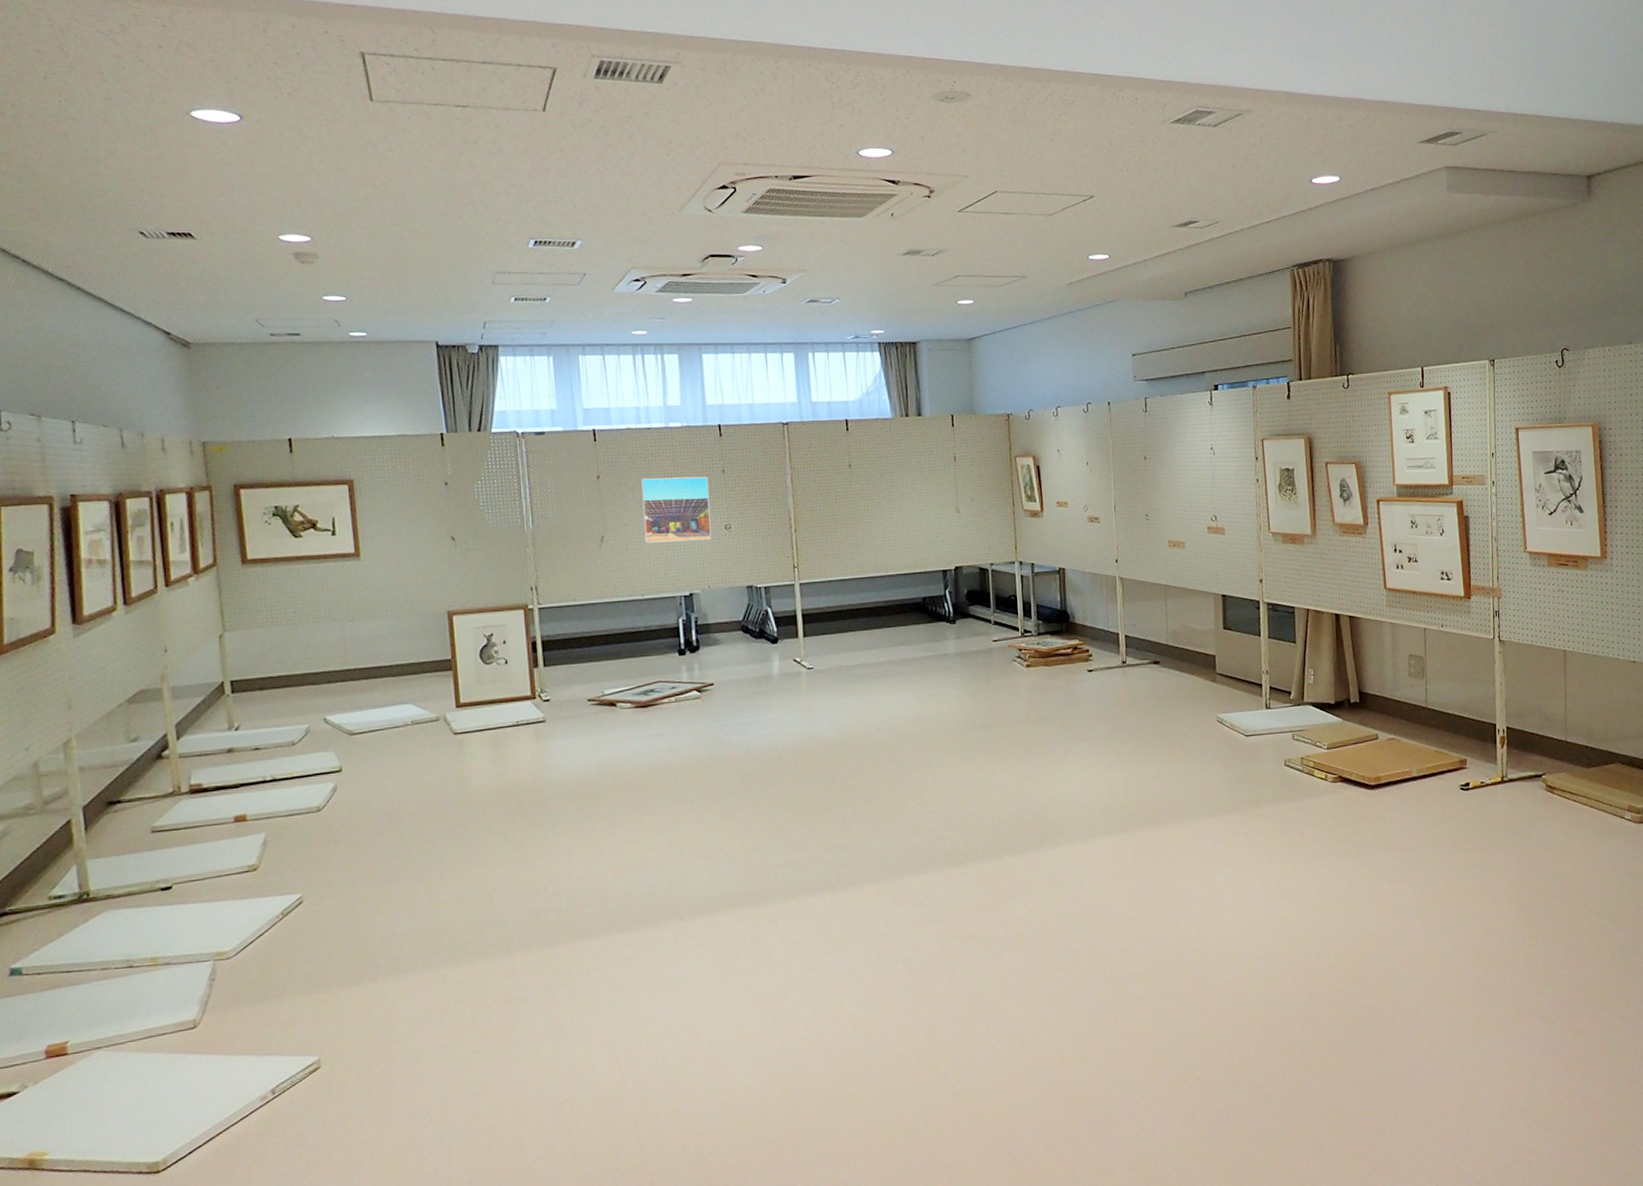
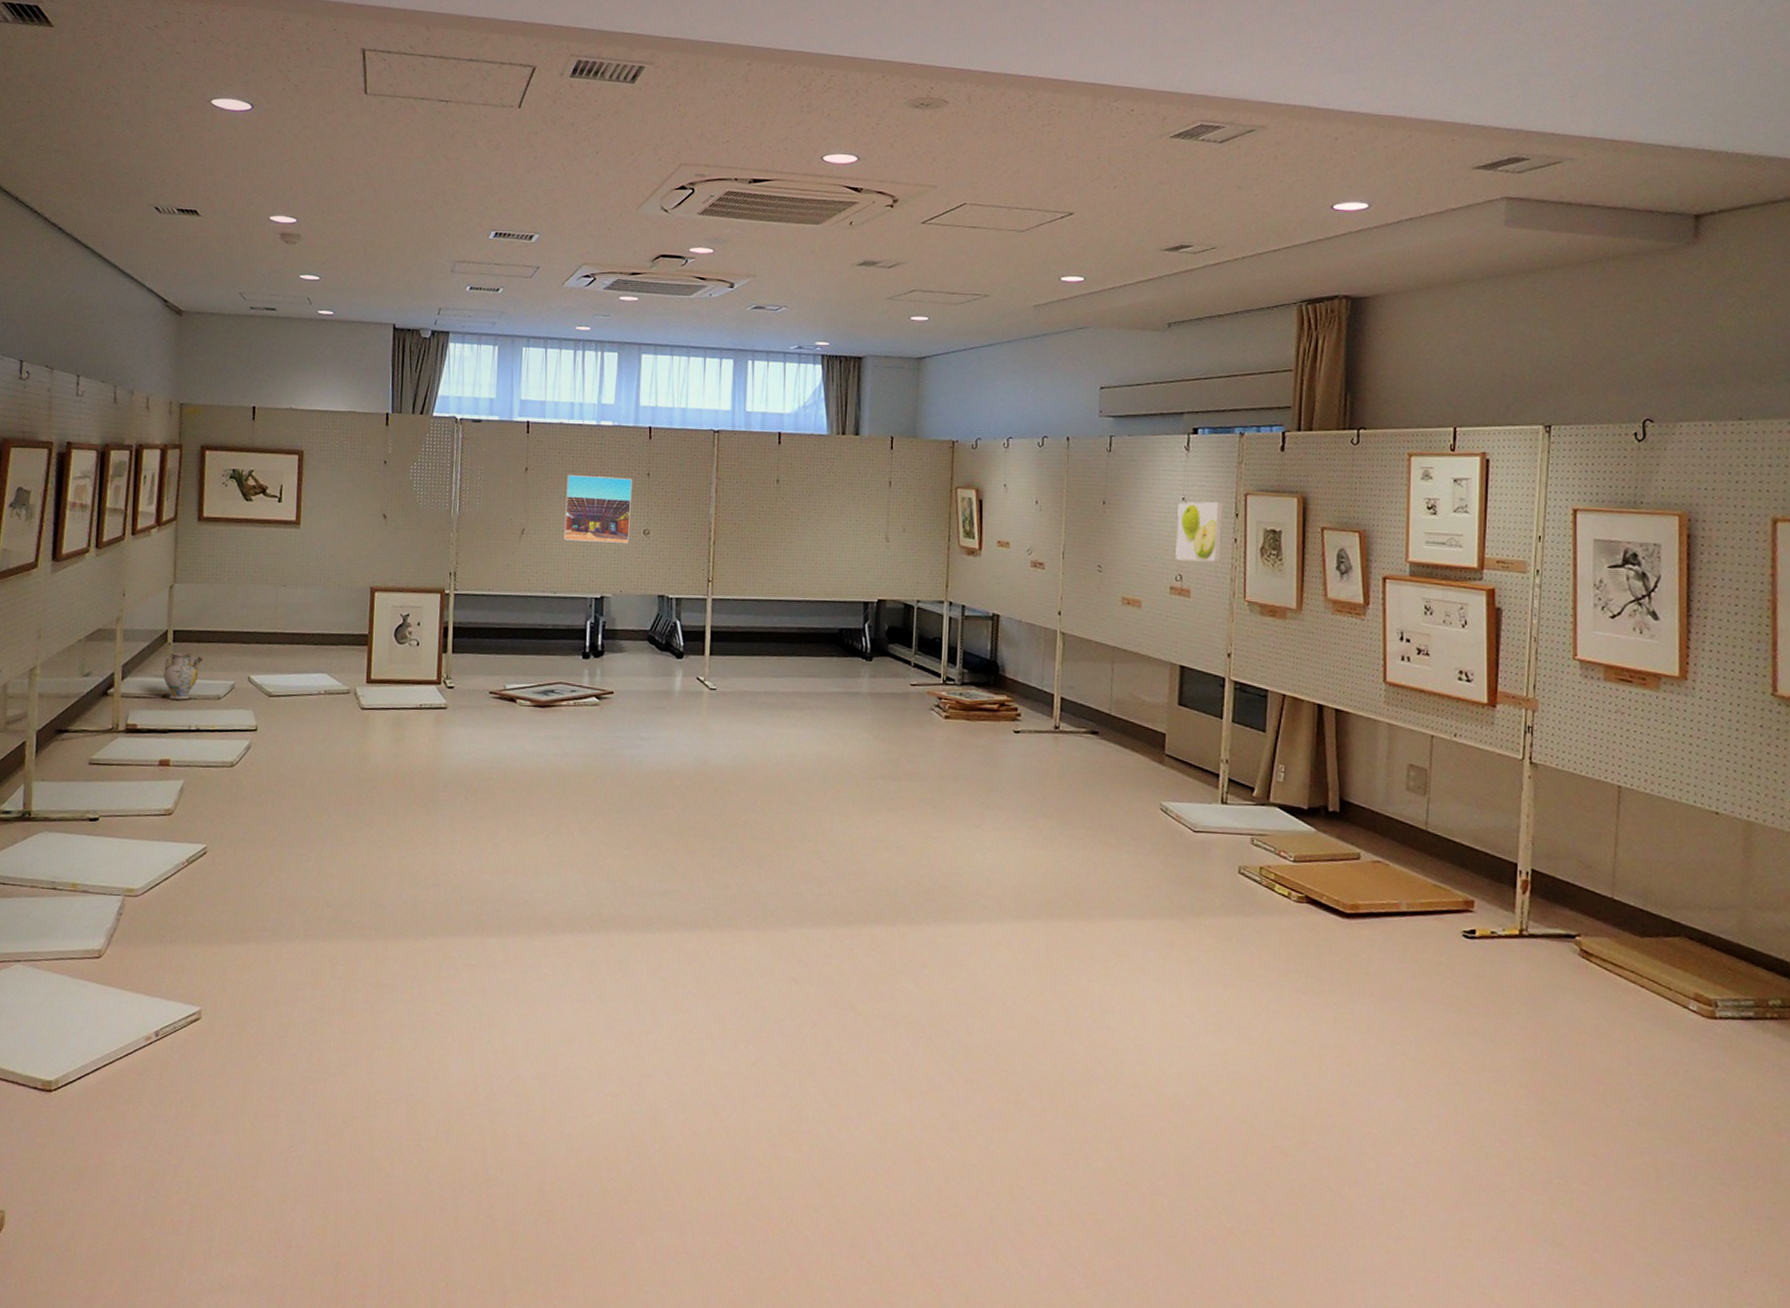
ceramic jug: none [224,702,270,753] -> present [162,652,204,700]
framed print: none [1207,448,1247,503] -> present [1176,501,1223,562]

